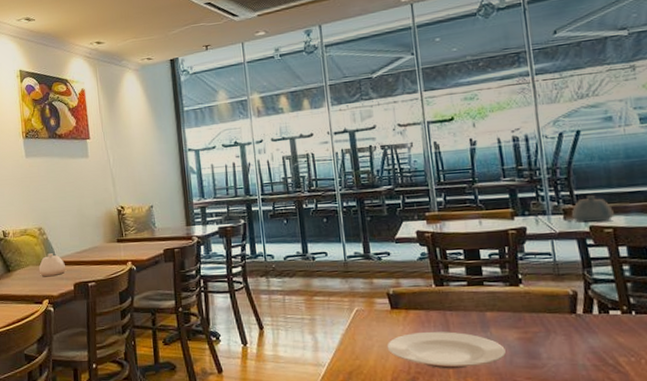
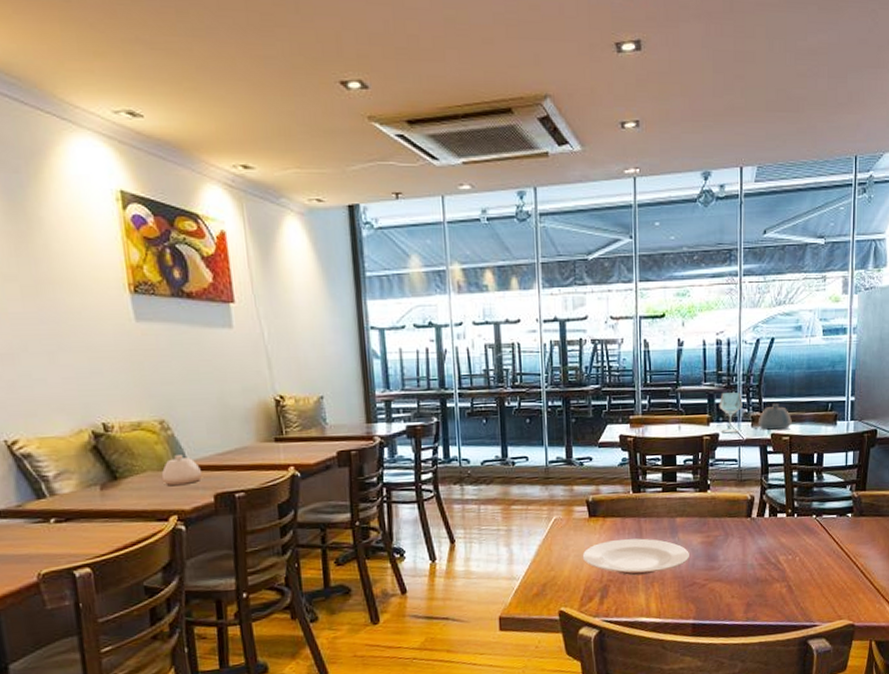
wine glass: none [522,186,551,227] -> present [719,392,743,434]

